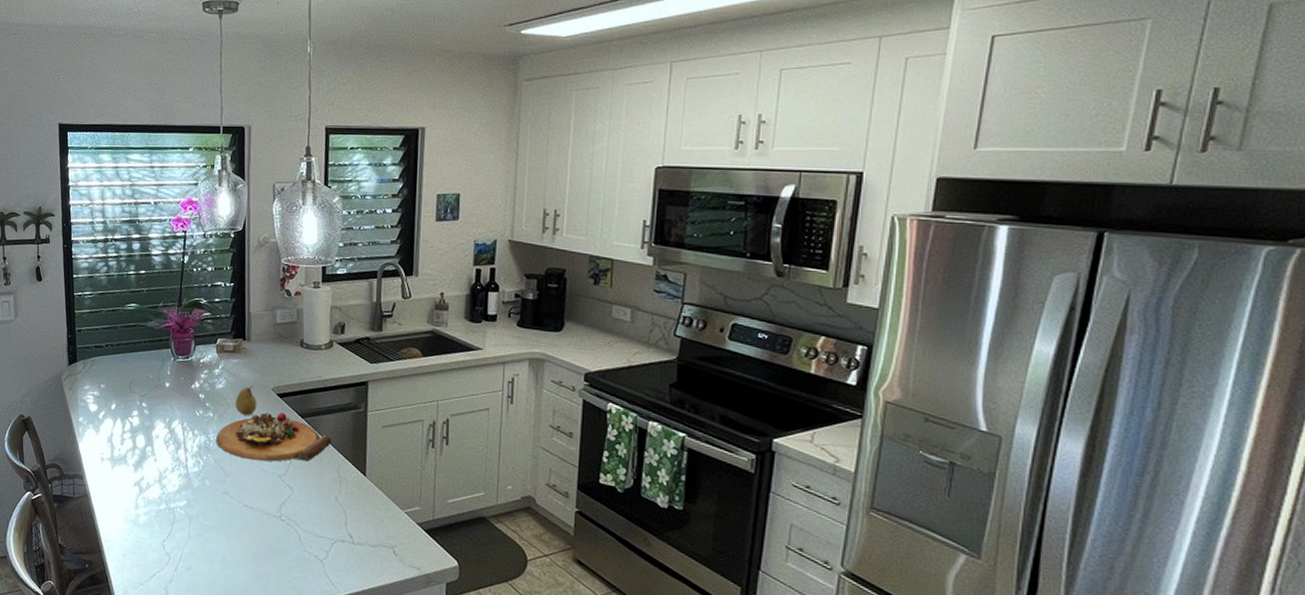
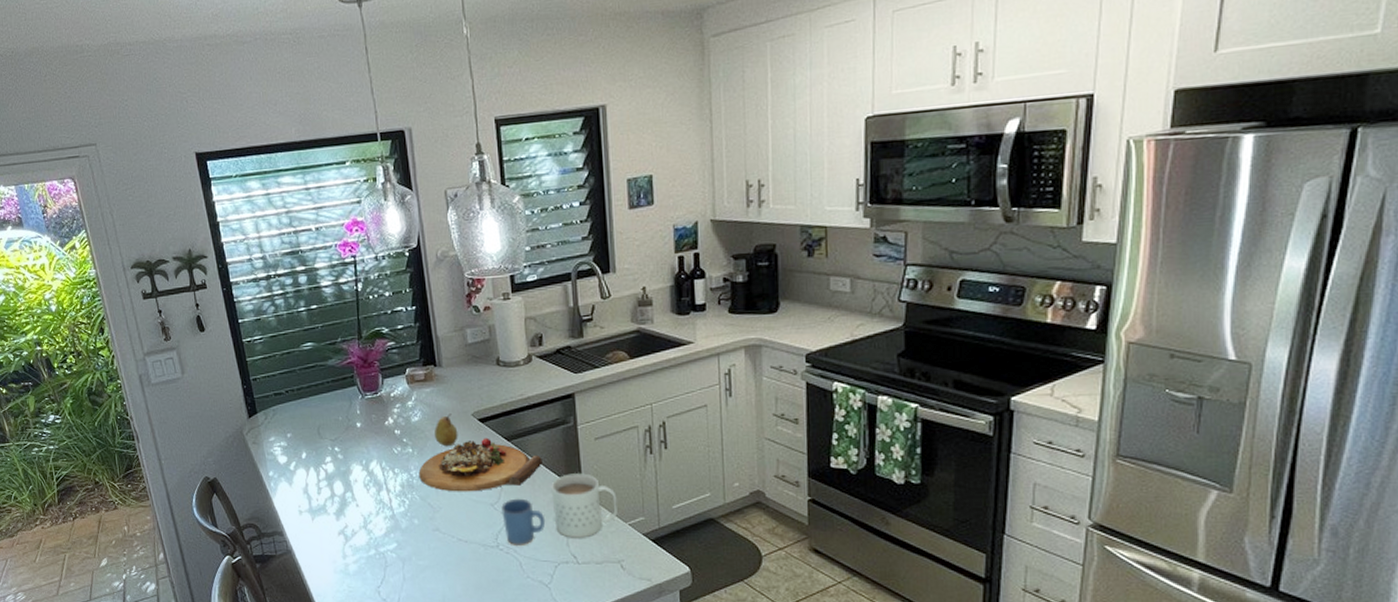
mug: none [288,473,328,520] -> present [501,498,546,547]
mug: none [336,456,397,520] -> present [551,473,618,538]

